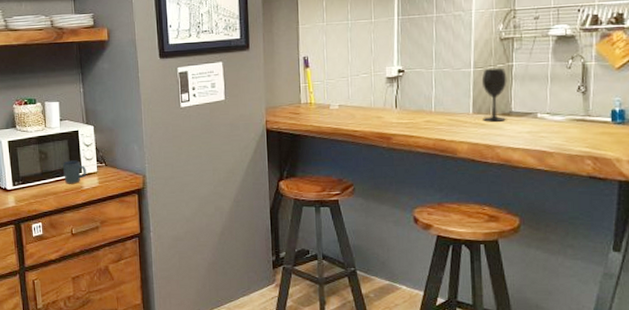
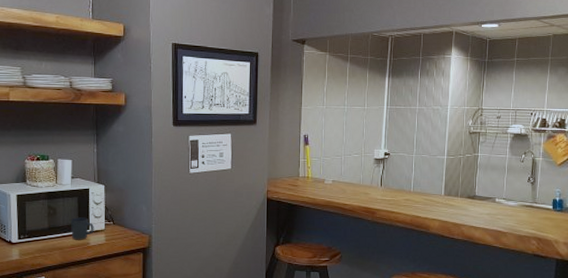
wine glass: present [481,68,507,122] -> none [452,157,473,204]

